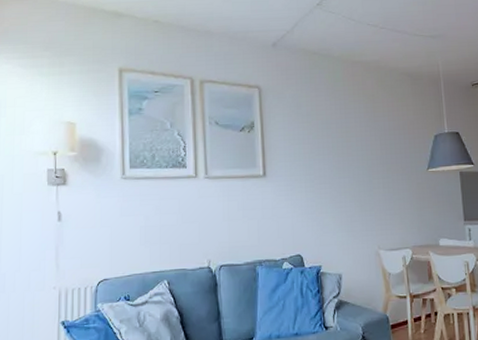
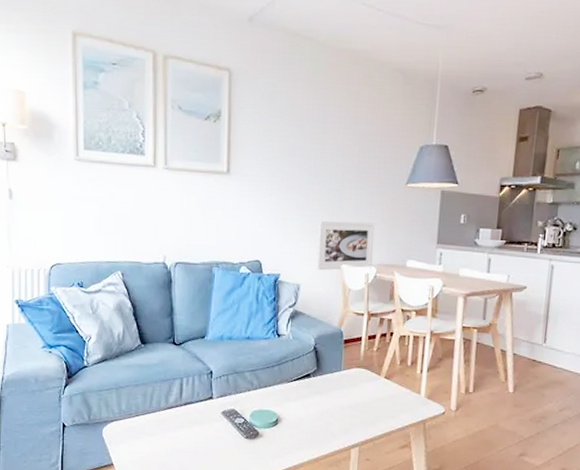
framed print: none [352,207,408,258] -> present [316,220,375,271]

